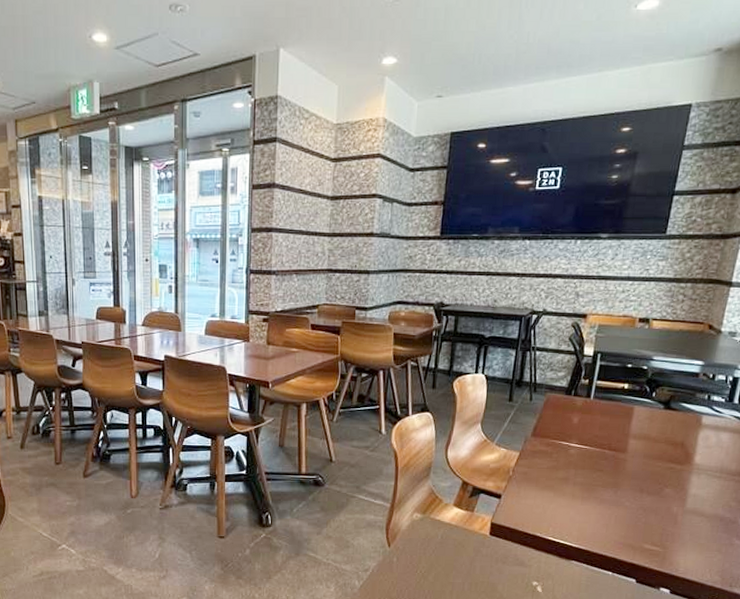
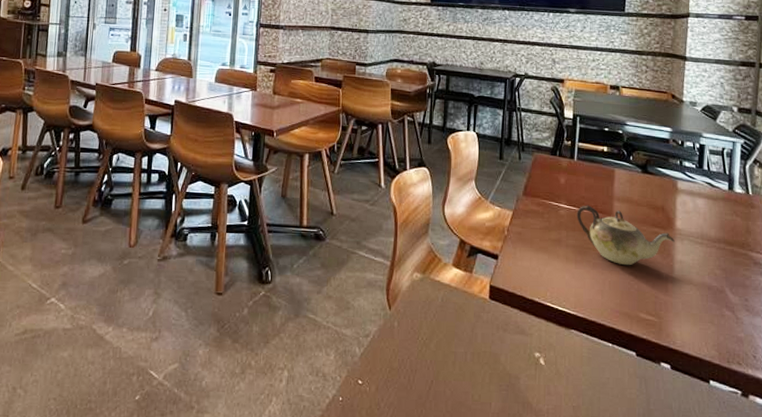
teapot: none [587,443,691,501] -> present [576,205,675,266]

